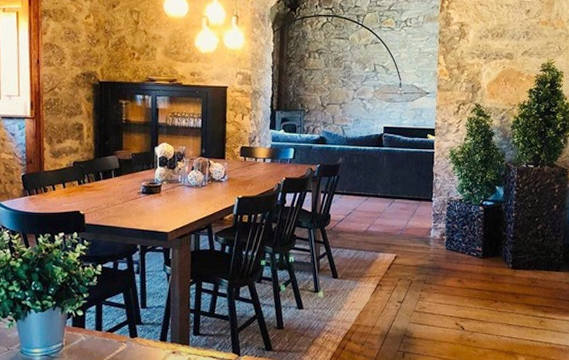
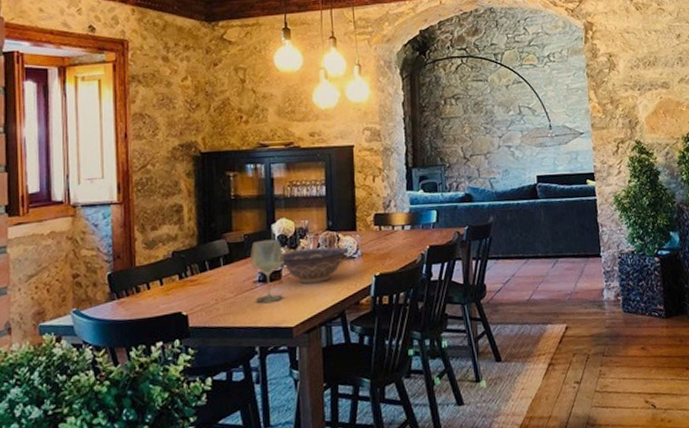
wine glass: none [136,159,164,210] -> present [249,239,285,303]
decorative bowl: none [162,170,218,198] -> present [282,246,349,284]

